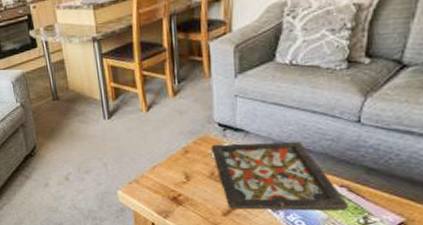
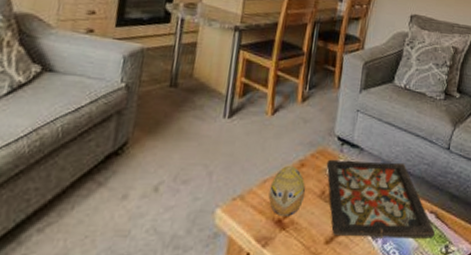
decorative egg: none [159,152,195,194] -> present [268,165,306,216]

